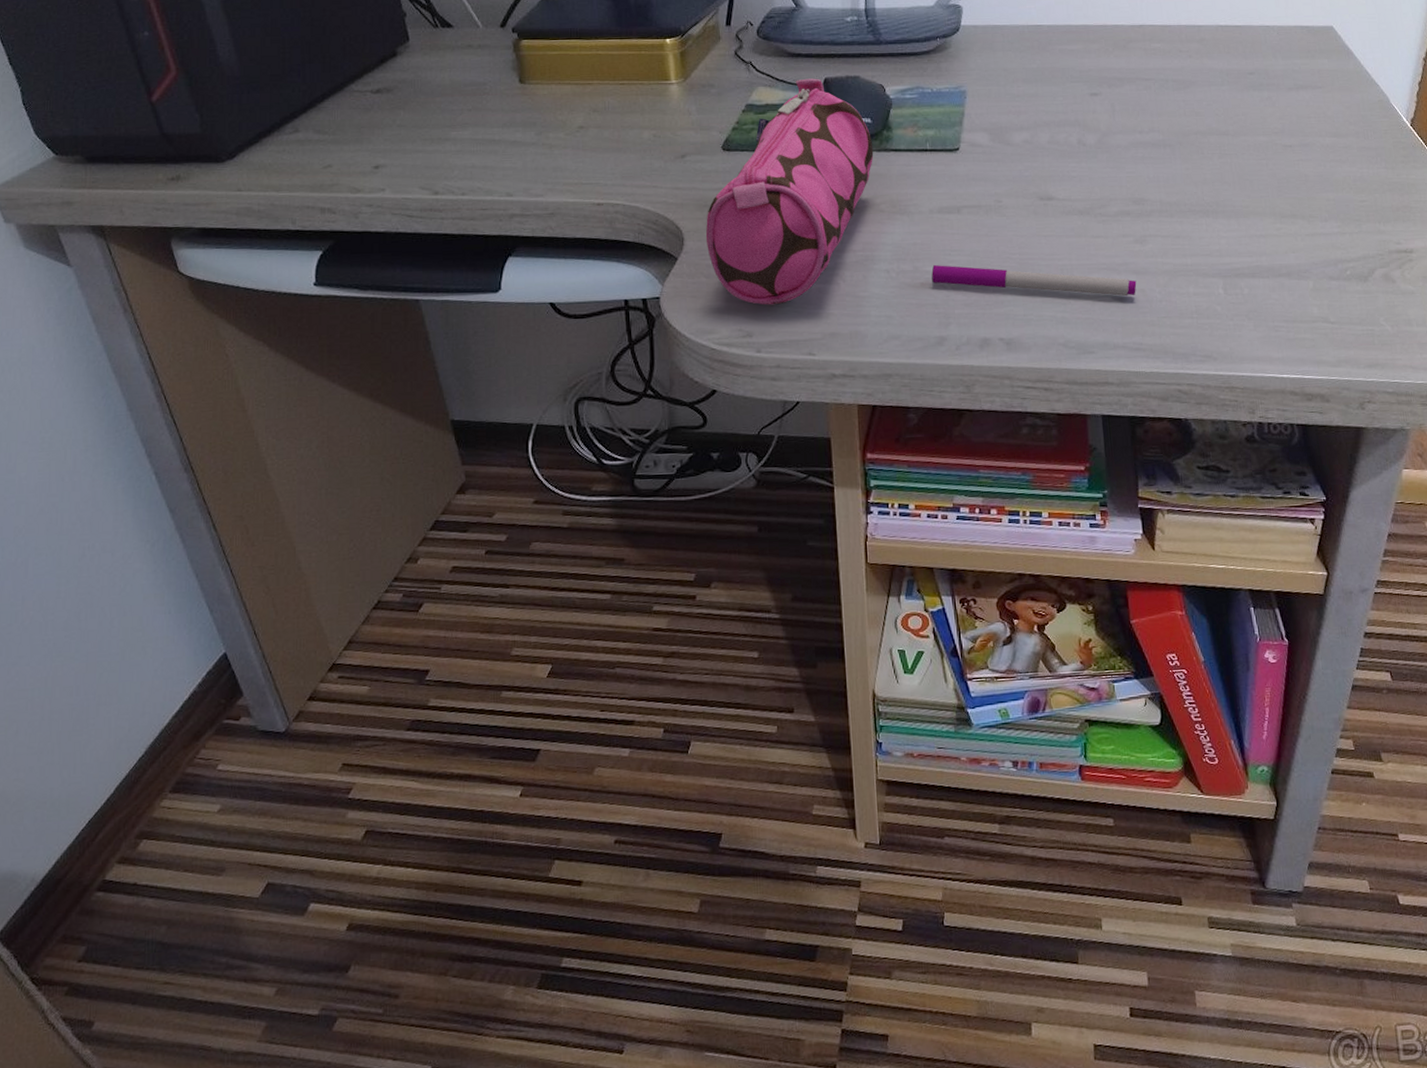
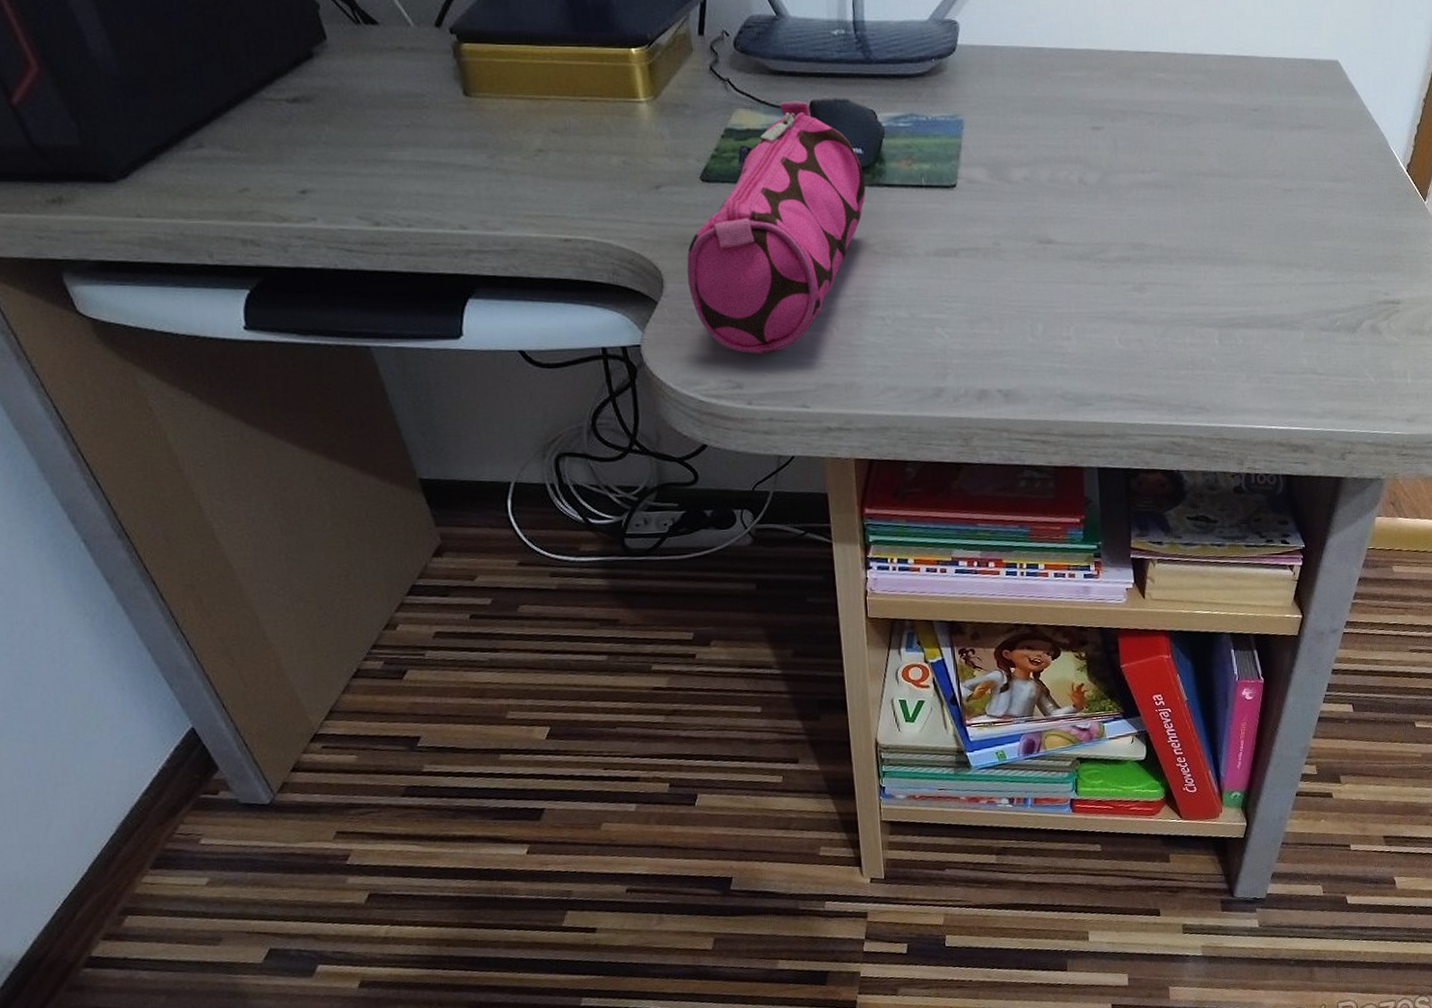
pen: present [931,264,1137,297] -> none [928,311,1135,347]

